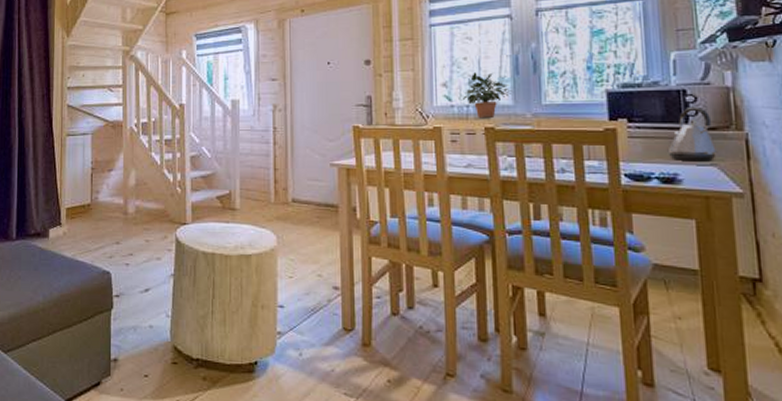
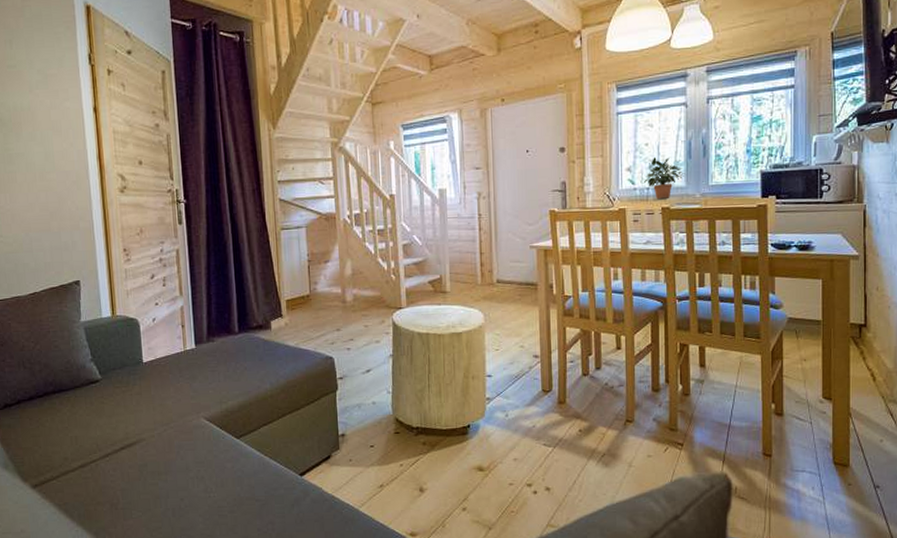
kettle: present [667,106,718,162] -> none [805,183,843,232]

